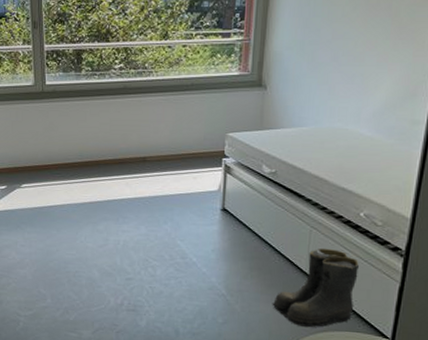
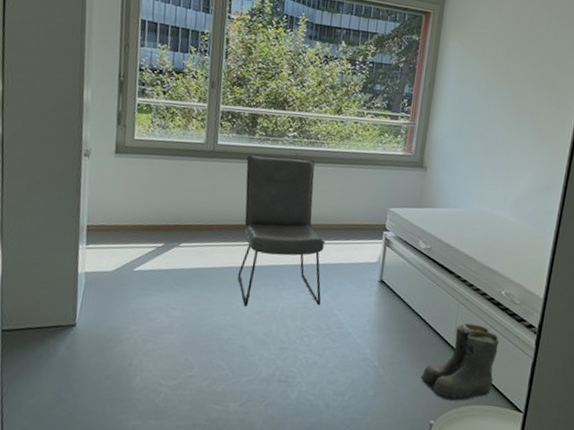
chair: none [76,89,163,241] -> present [237,154,326,306]

